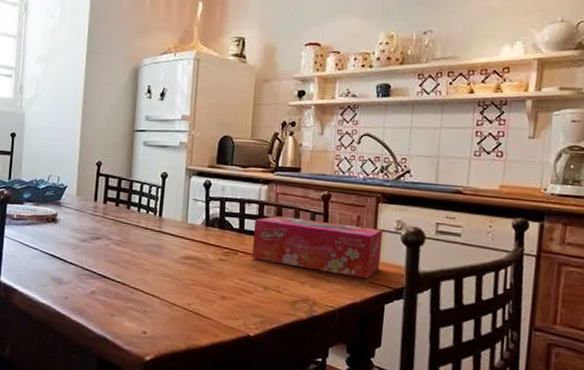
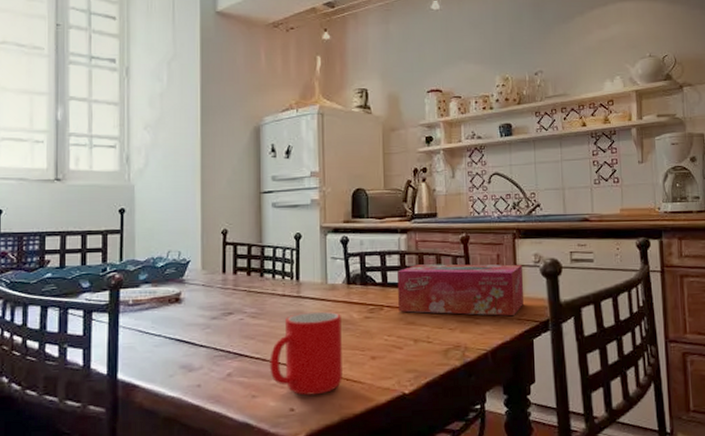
cup: none [128,246,197,323] -> present [269,311,342,396]

